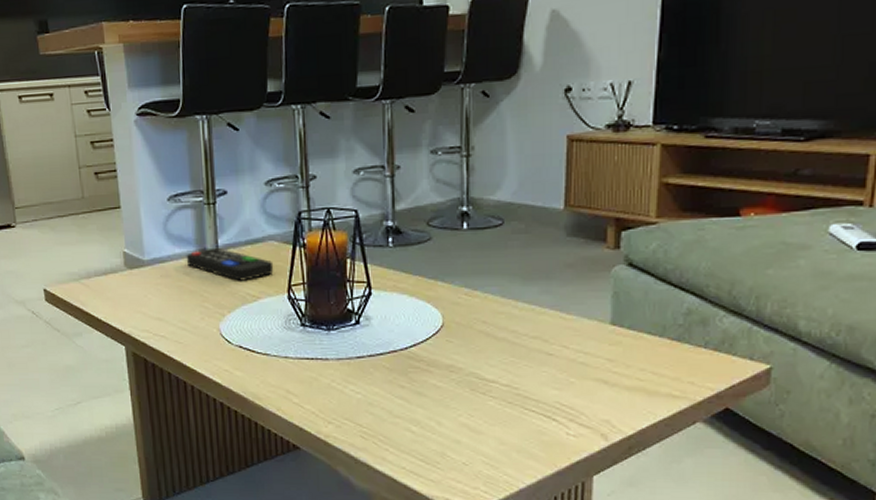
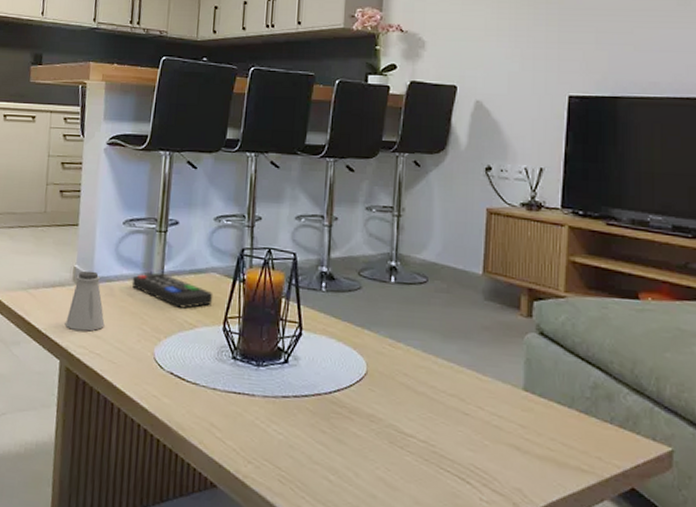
saltshaker: none [124,254,165,315] -> present [66,270,105,332]

